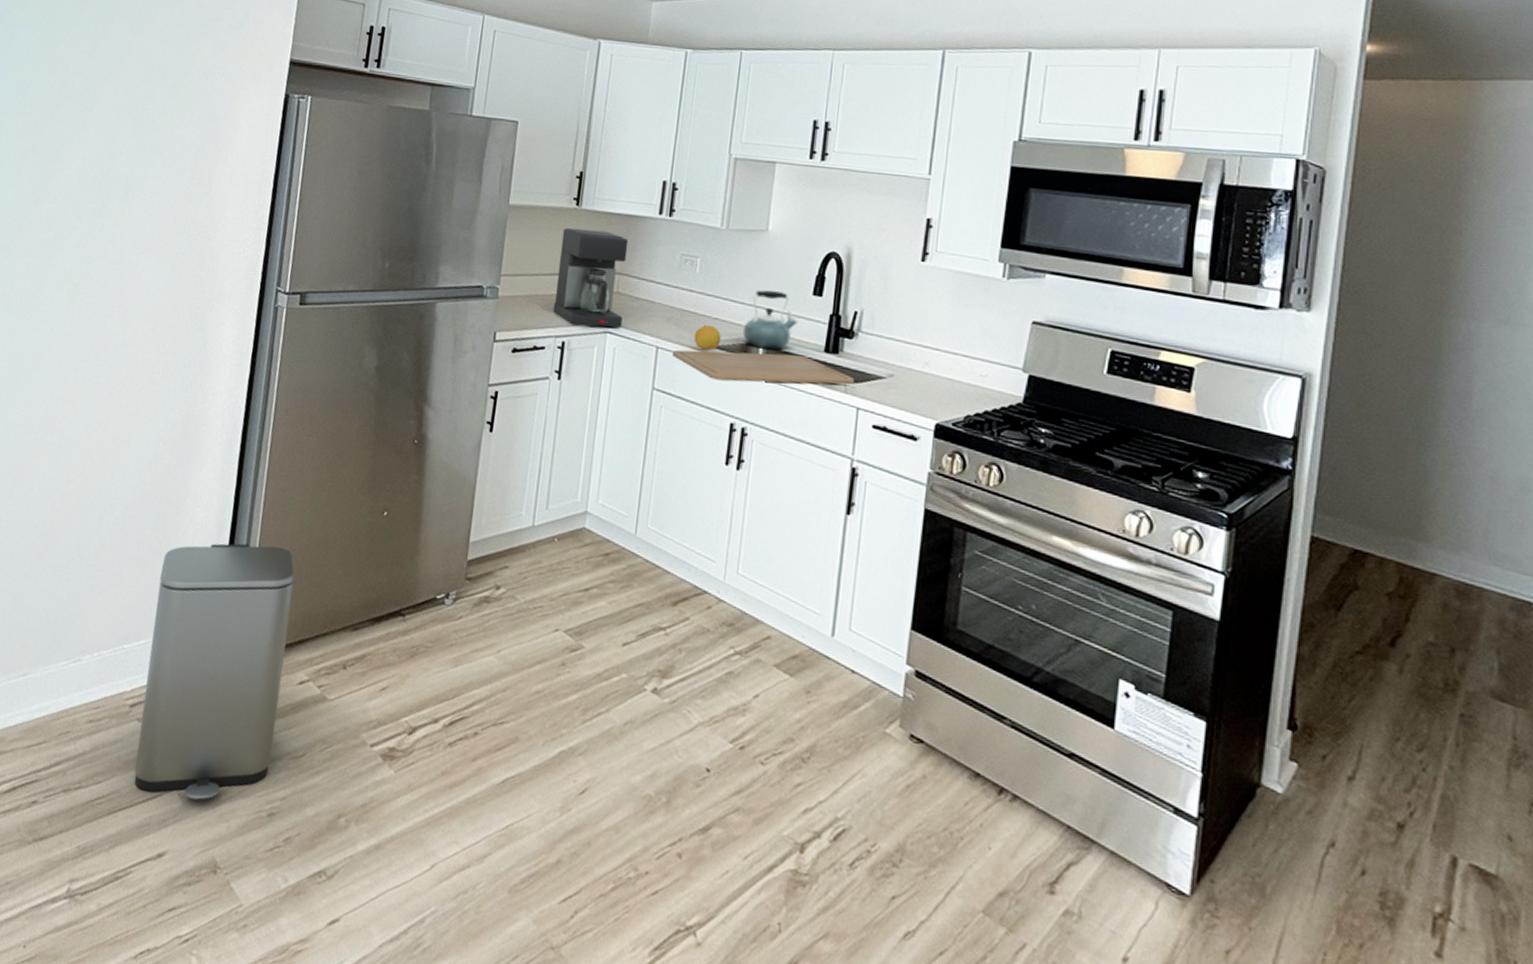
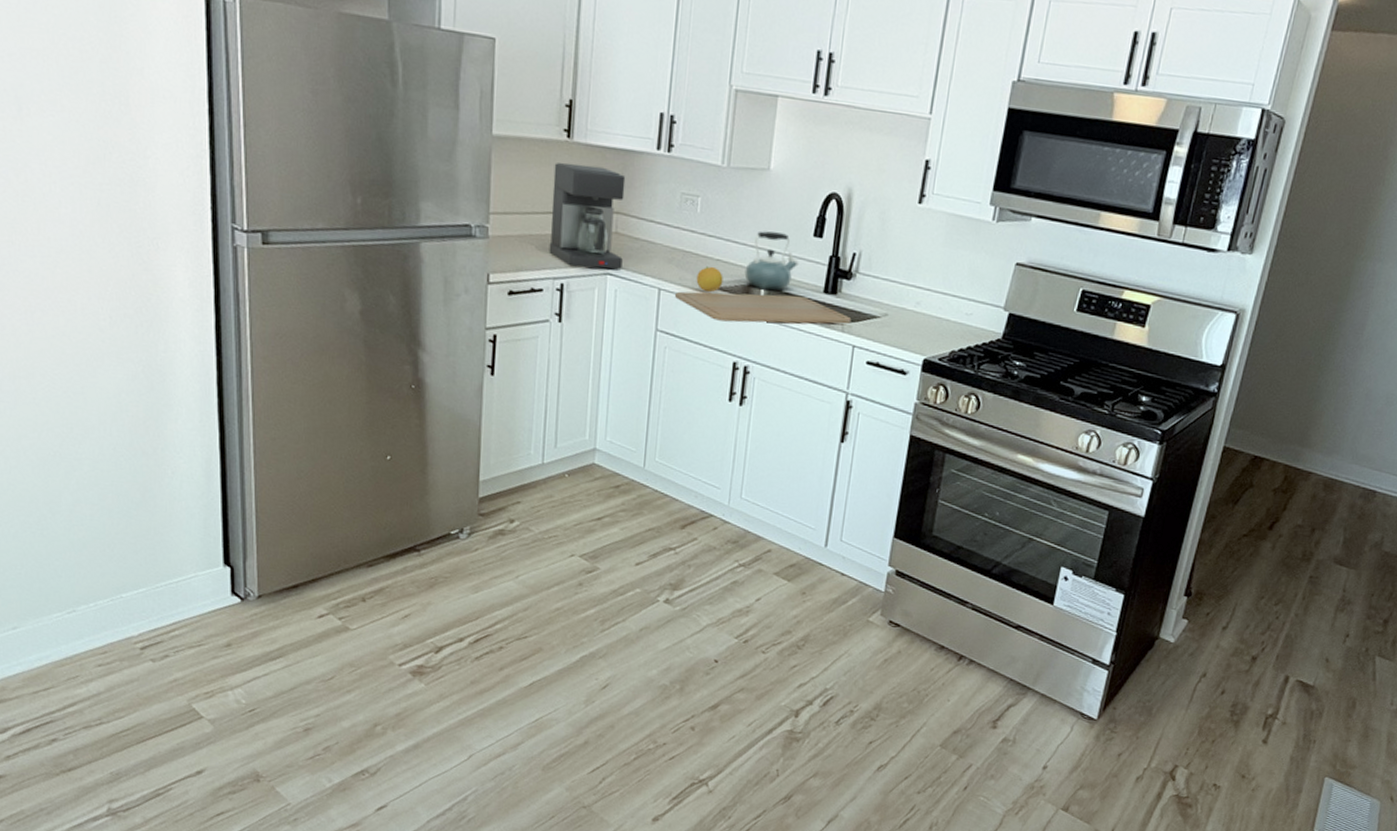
pedal bin: present [134,543,295,801] -> none [149,492,300,725]

